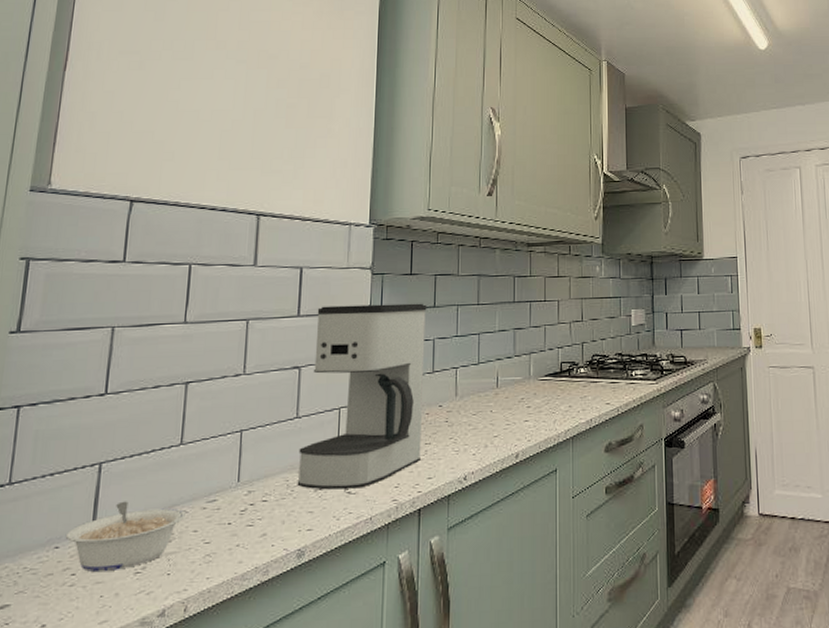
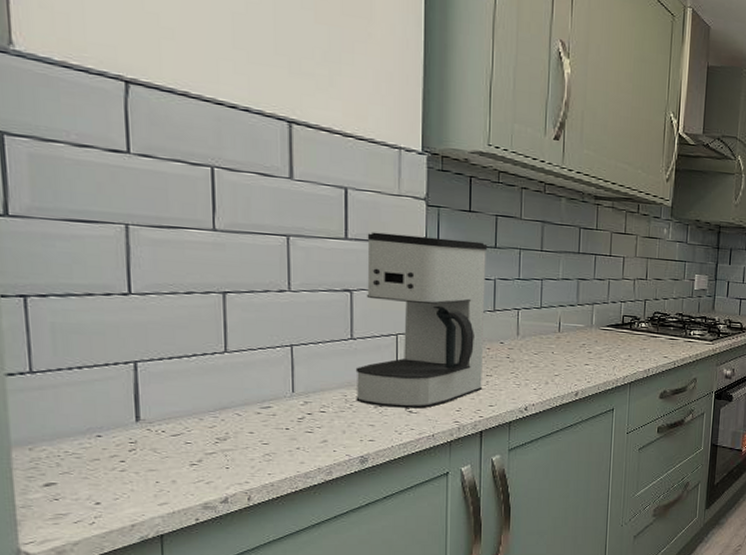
legume: present [65,501,185,573] -> none [106,400,239,462]

